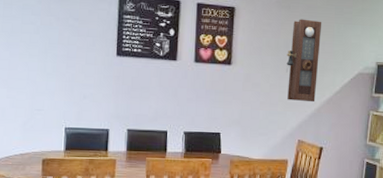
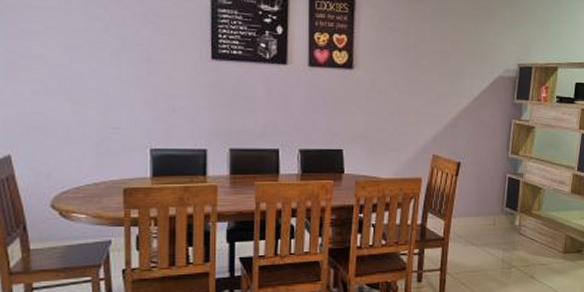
pendulum clock: present [286,19,322,103] -> none [417,14,457,111]

